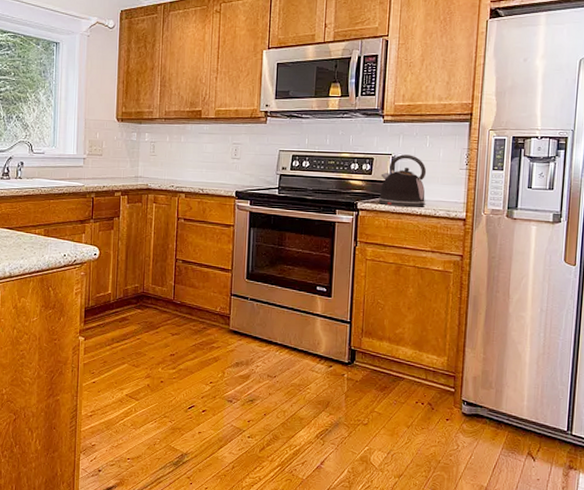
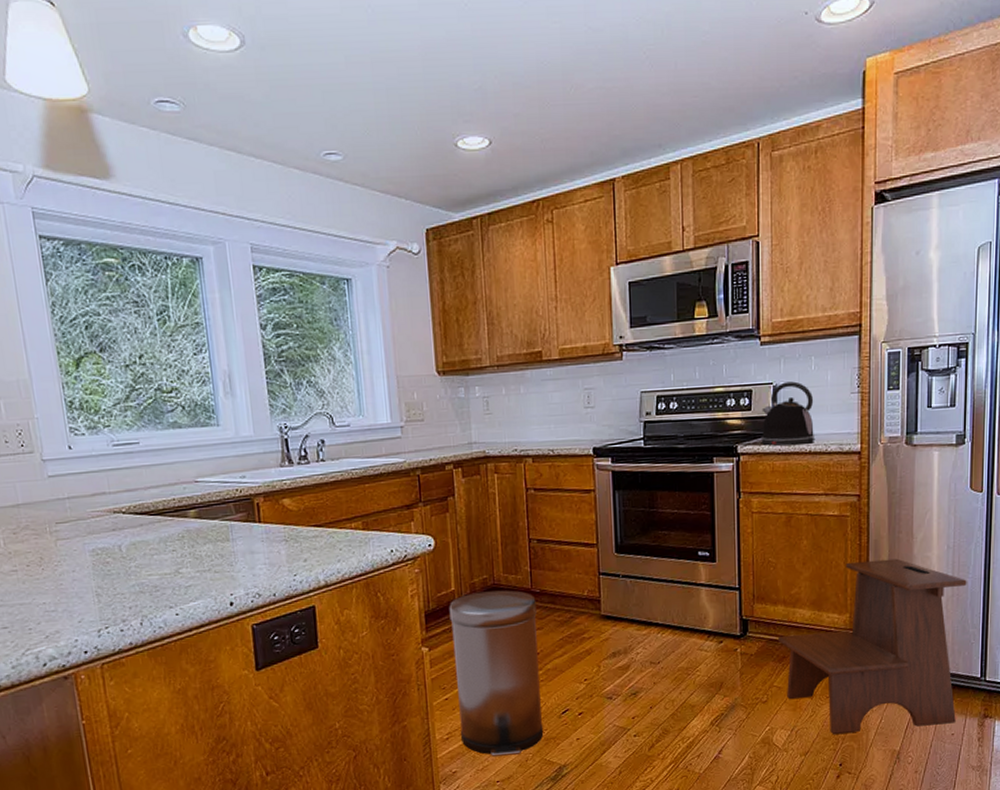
pedal bin: none [102,297,176,439] -> present [449,590,544,758]
step stool: none [381,312,558,469] -> present [778,558,967,734]

